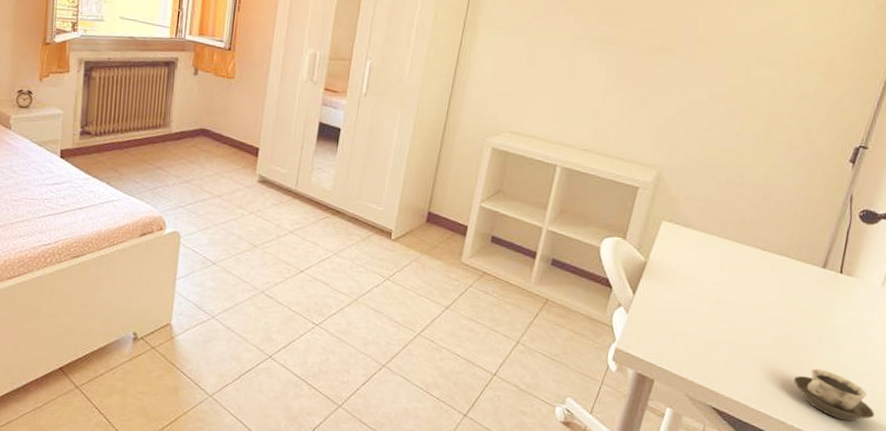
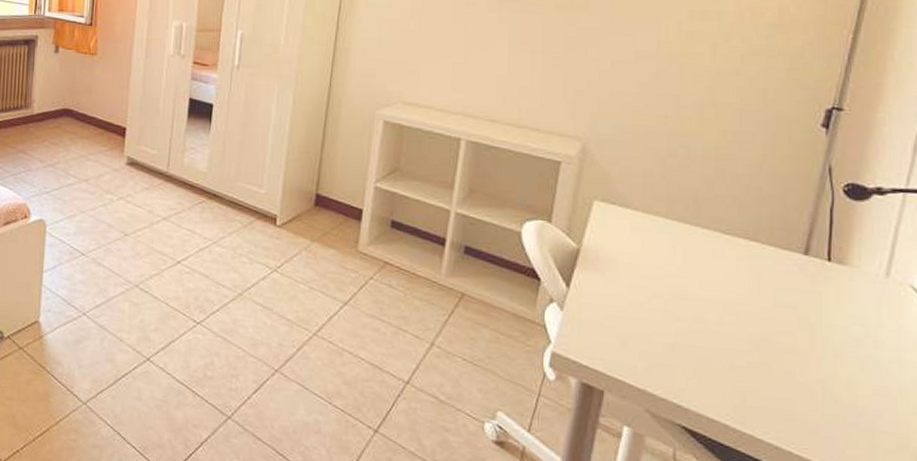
cup: present [793,369,875,422] -> none [783,380,900,448]

